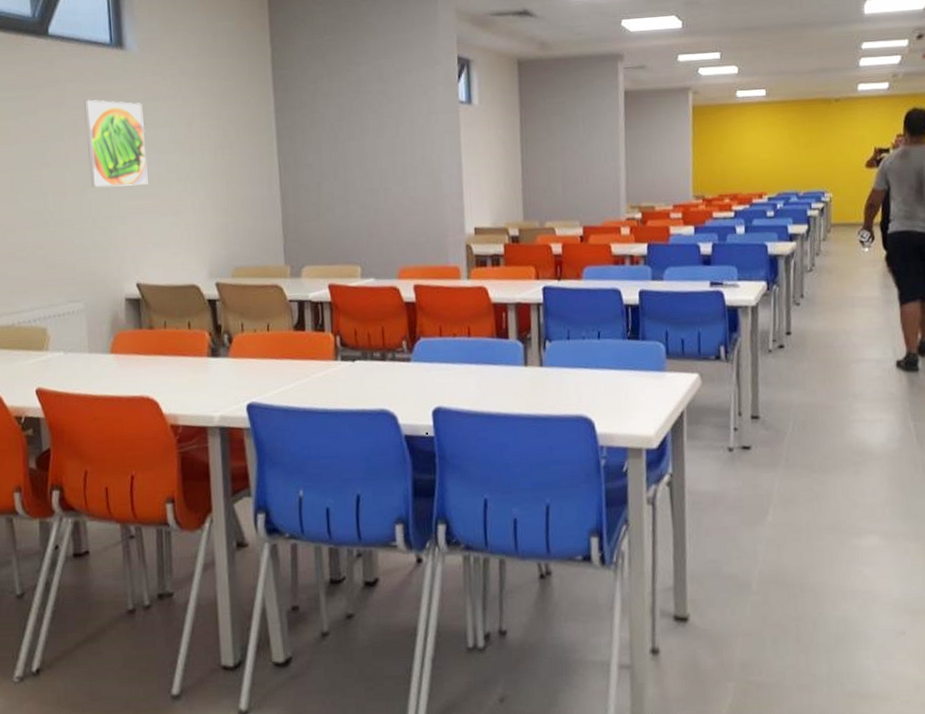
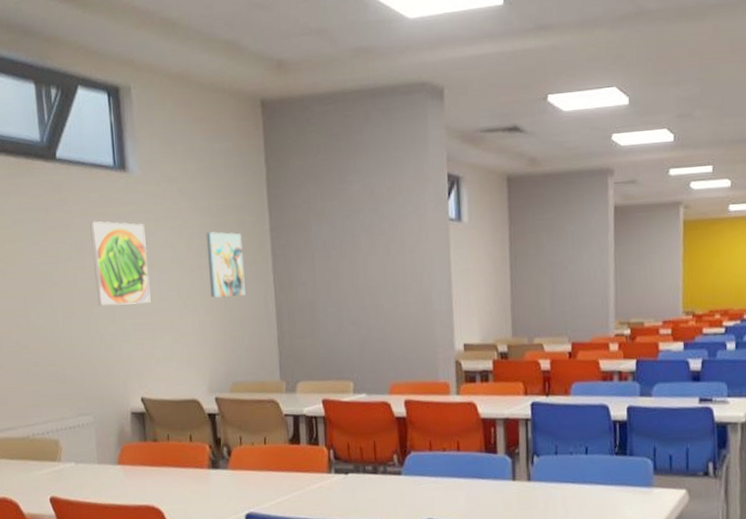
wall art: none [207,112,249,180] -> present [206,232,246,298]

